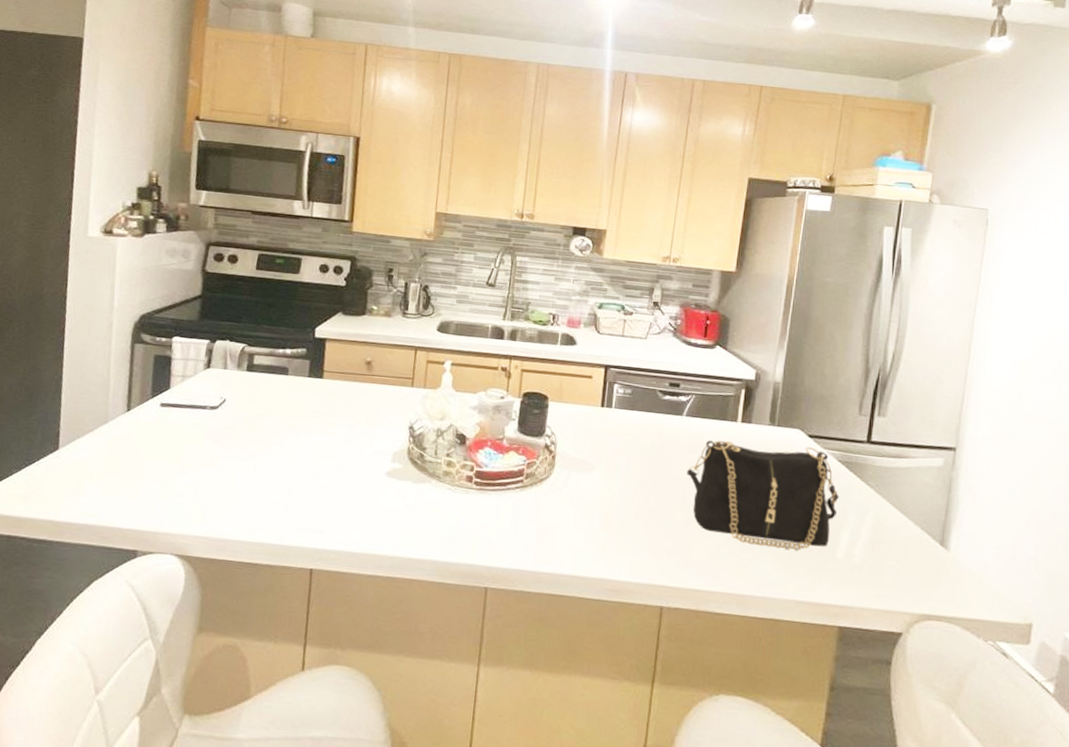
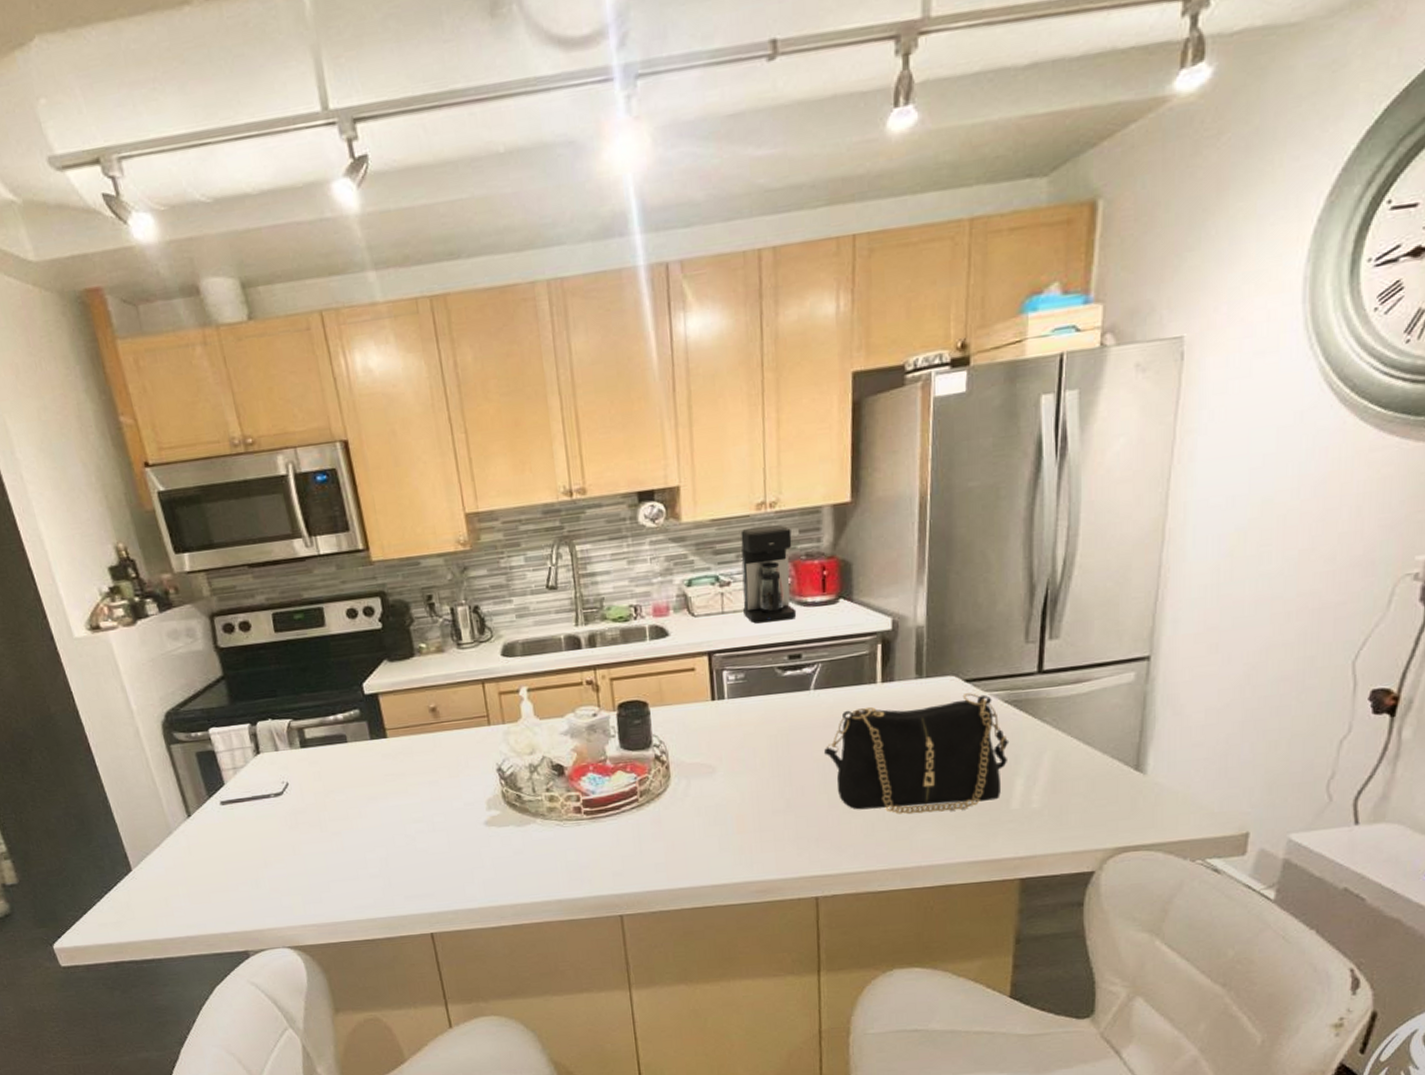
coffee maker: none [639,274,687,354] -> present [740,525,797,624]

